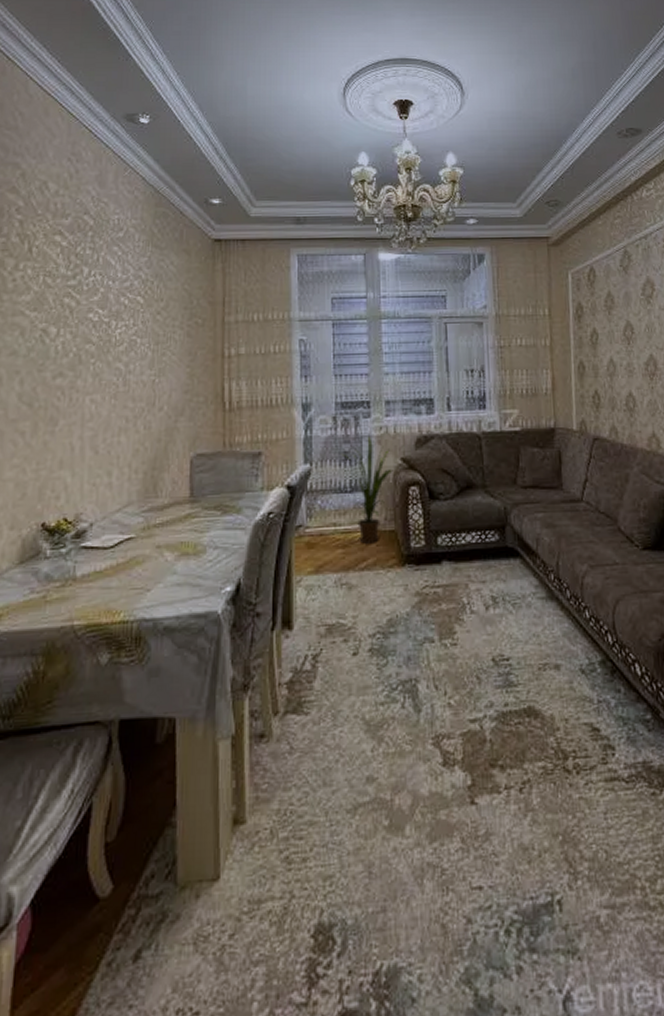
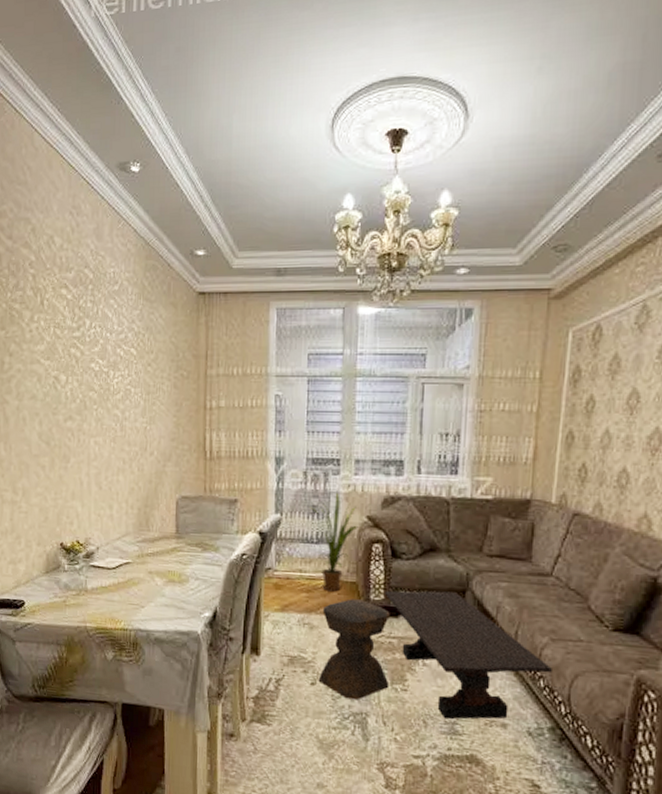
stool: none [360,549,437,666] -> present [318,599,390,700]
coffee table: none [426,529,595,671] -> present [385,590,552,720]

